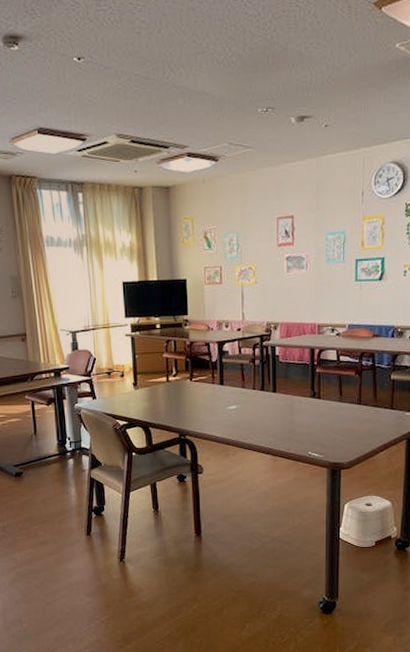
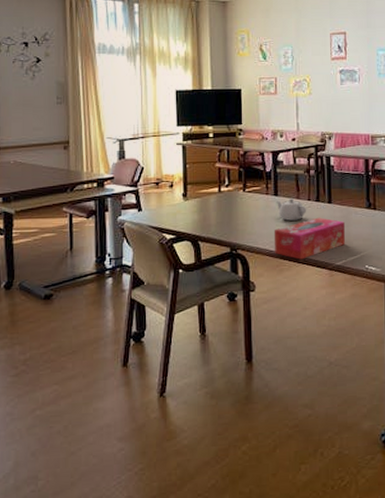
tissue box: none [220,406,289,446] -> present [273,217,345,260]
teapot: none [221,388,252,409] -> present [275,198,307,221]

